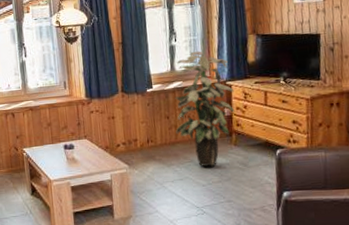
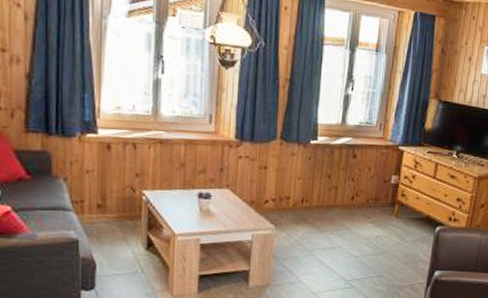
indoor plant: present [175,51,235,167] -> none [335,106,406,238]

